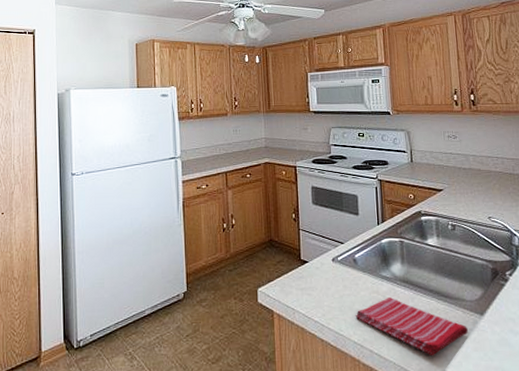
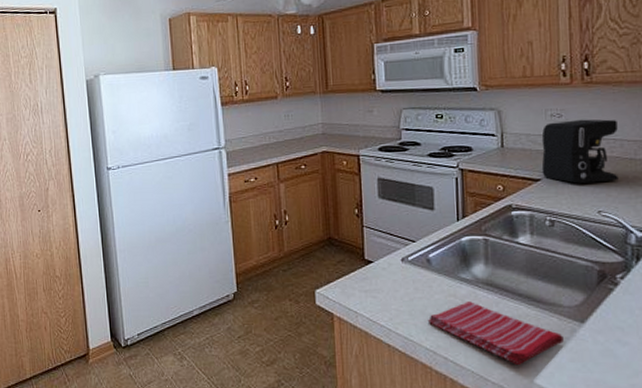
coffee maker: none [442,140,502,194] -> present [541,119,619,184]

